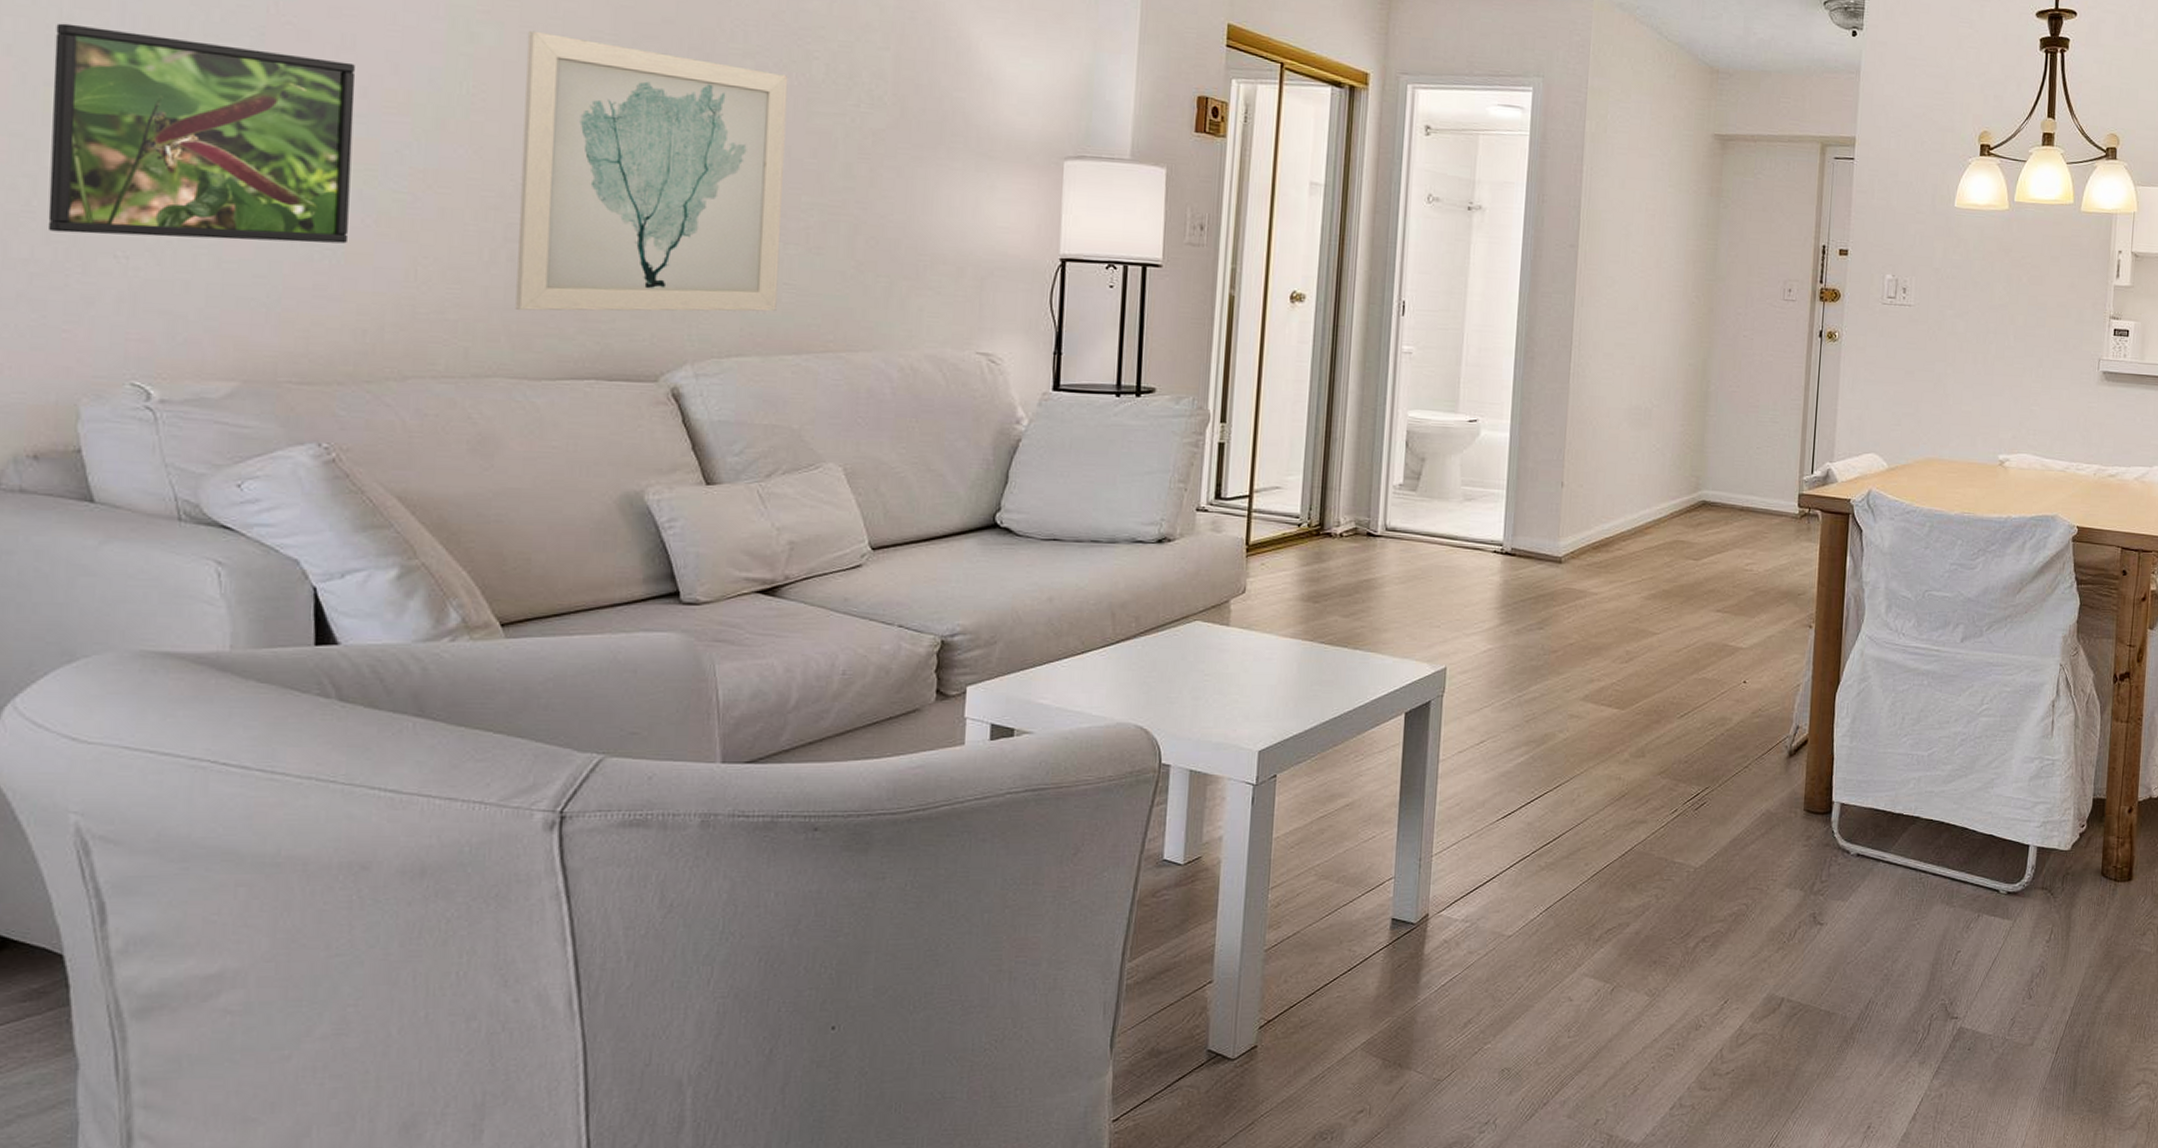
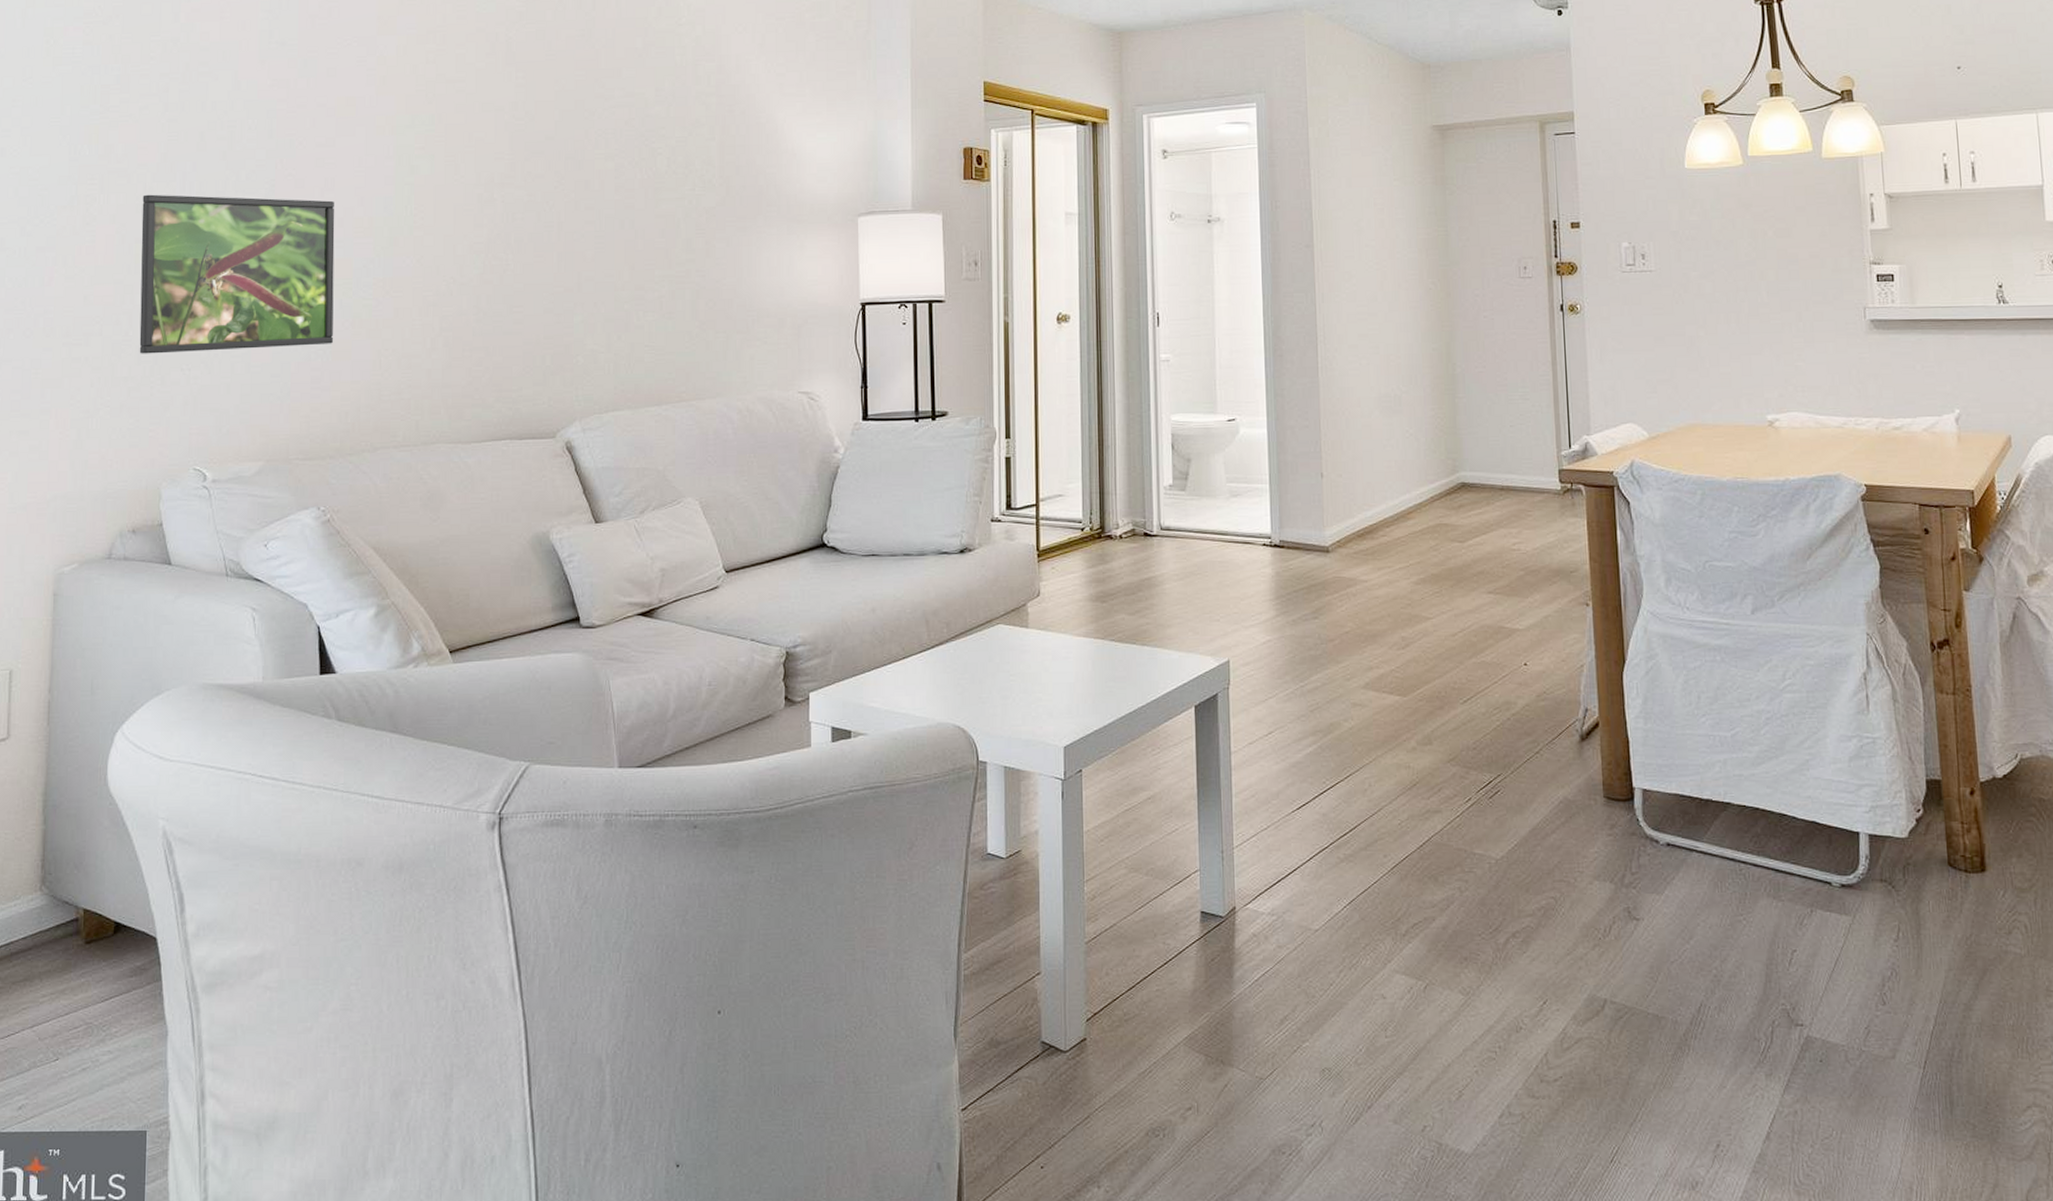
wall art: present [515,30,789,312] -> none [450,158,641,386]

